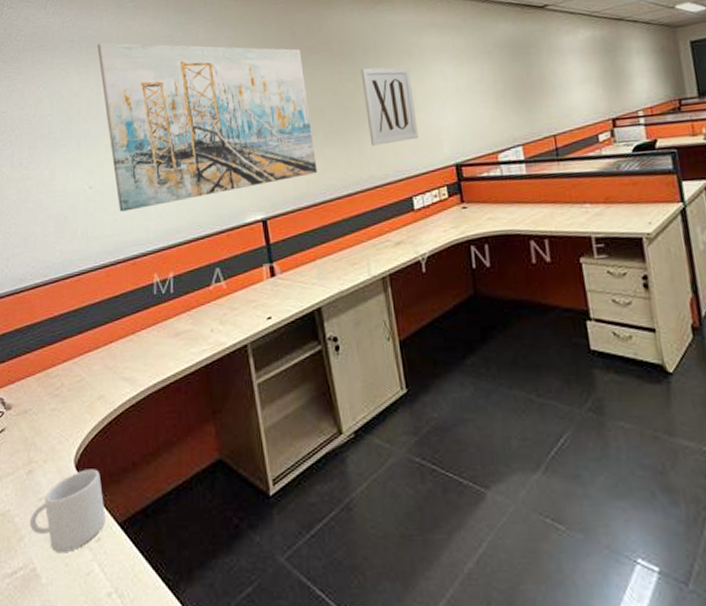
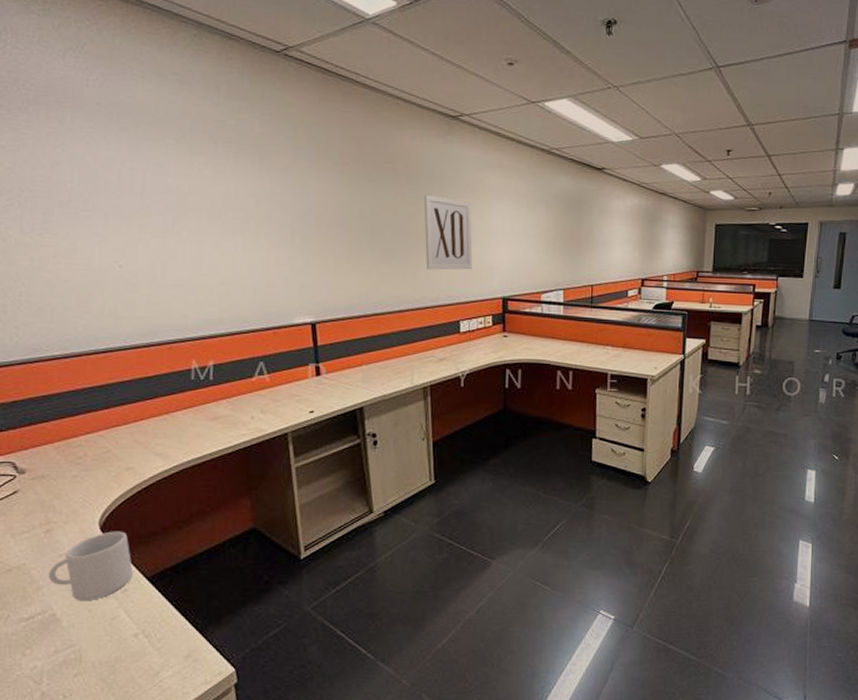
wall art: present [97,42,317,212] -> none [131,112,371,296]

